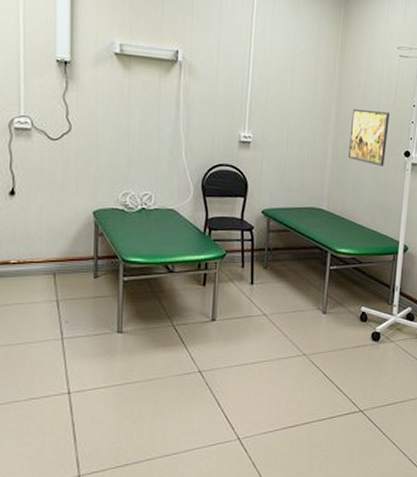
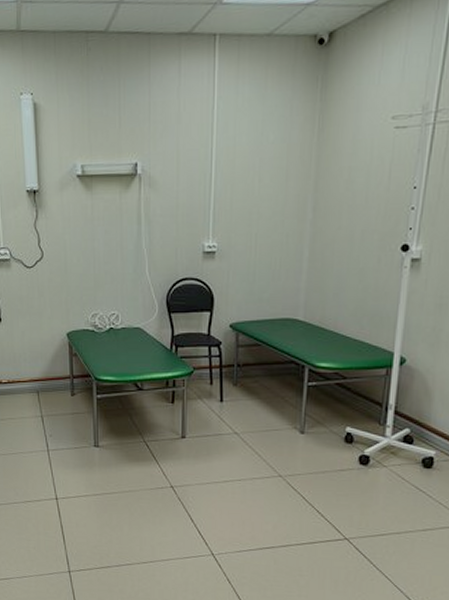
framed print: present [347,108,389,166] -> none [328,199,381,266]

